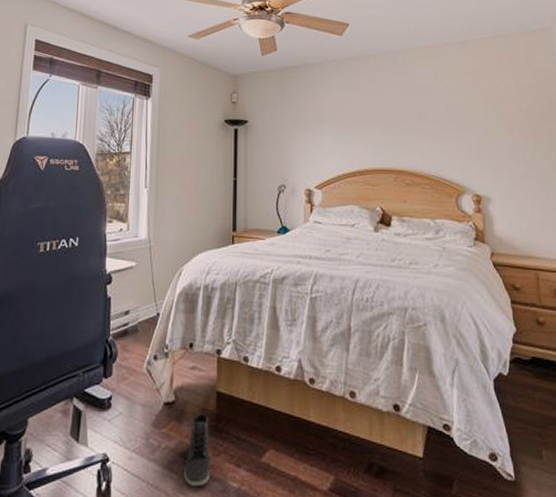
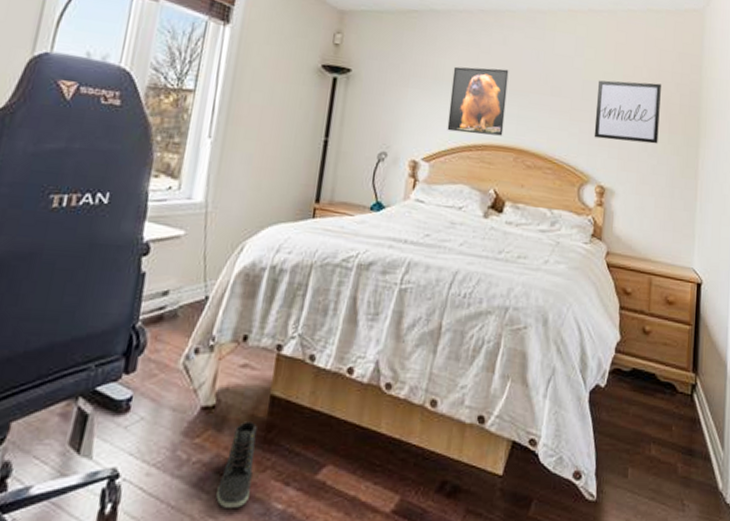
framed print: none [331,104,382,162] -> present [447,66,509,136]
wall art: none [461,99,525,153] -> present [594,80,661,144]

